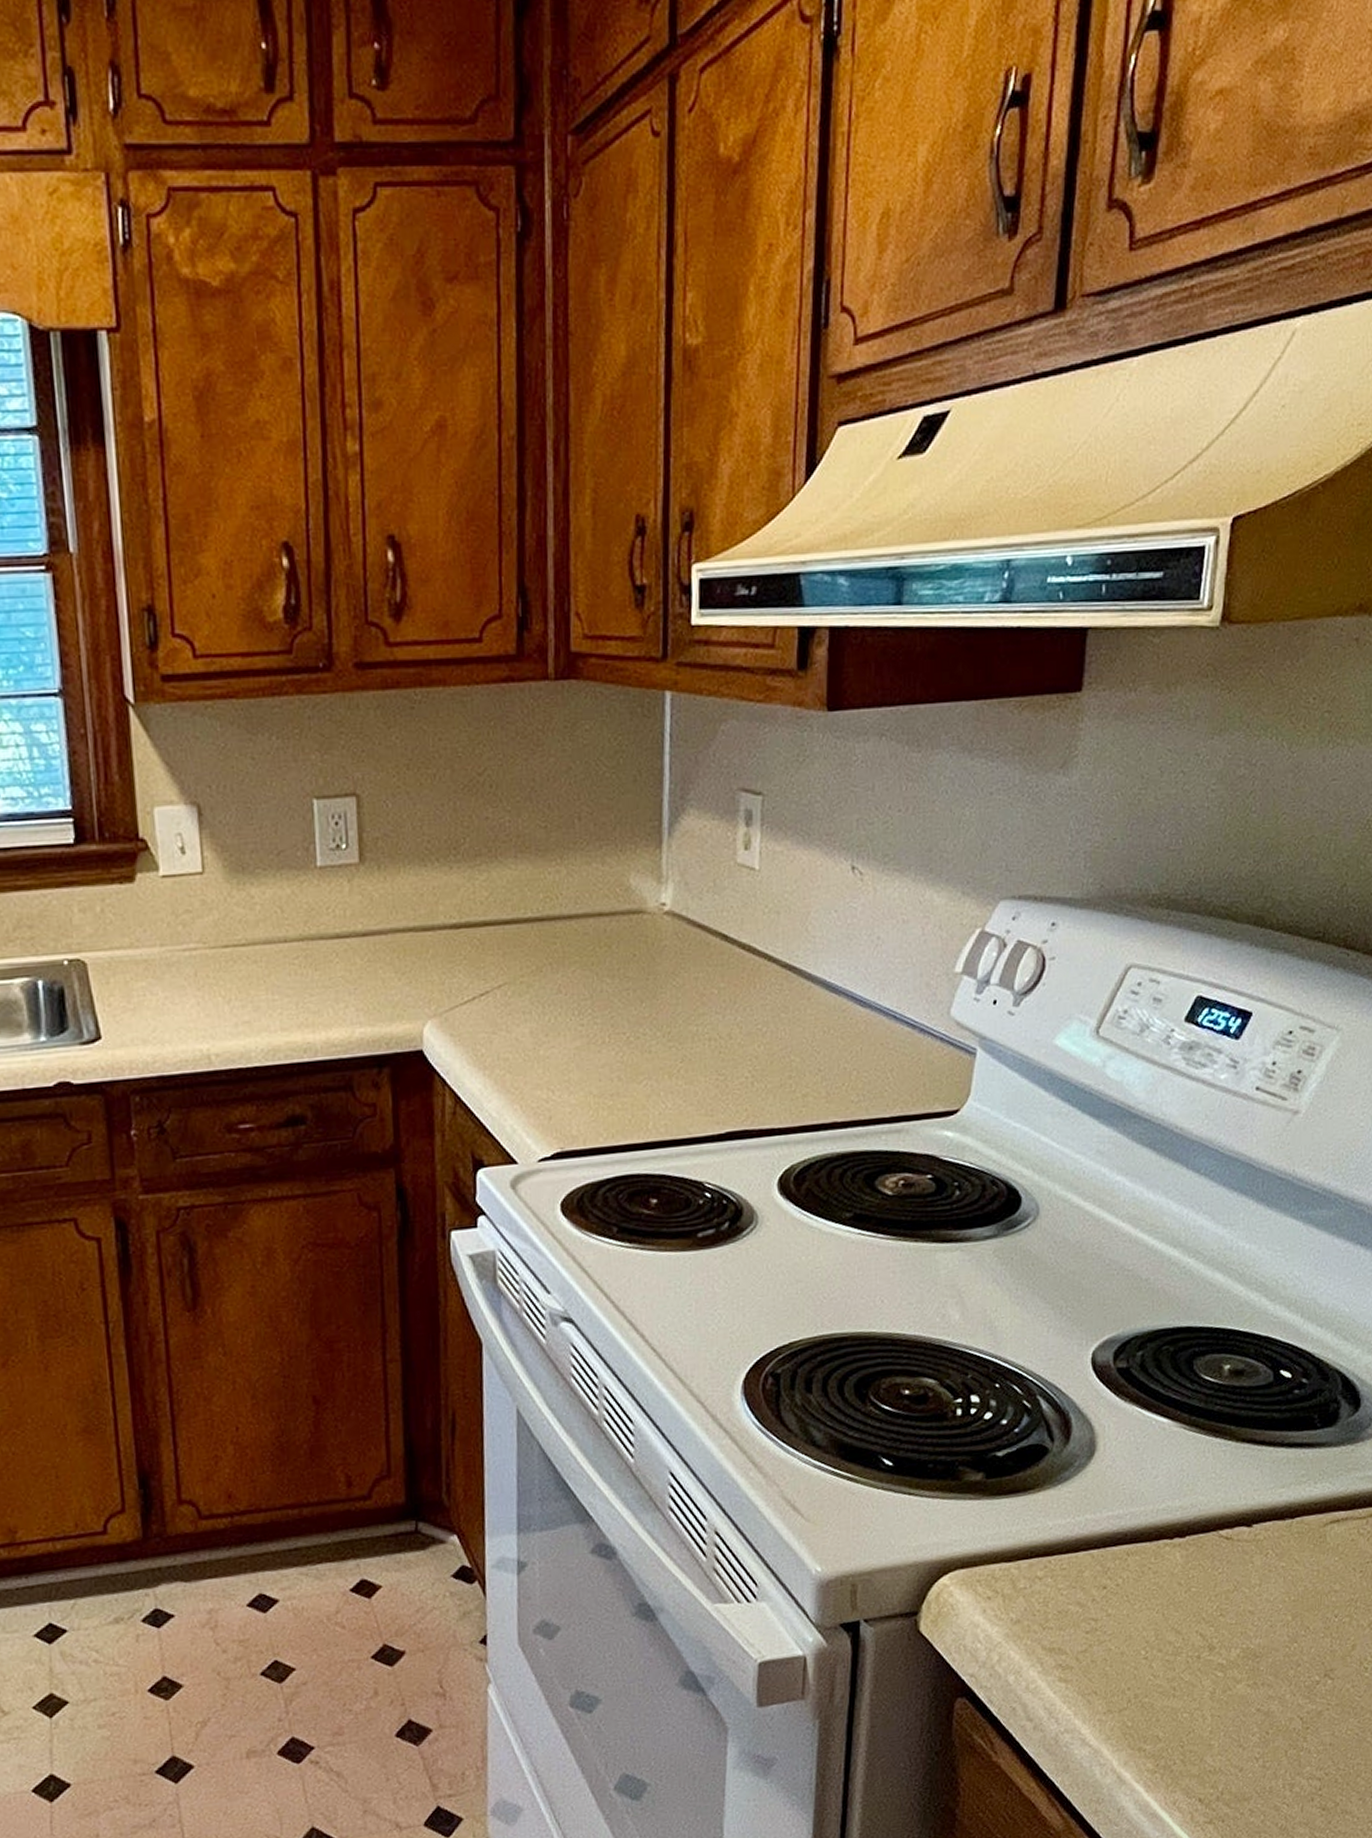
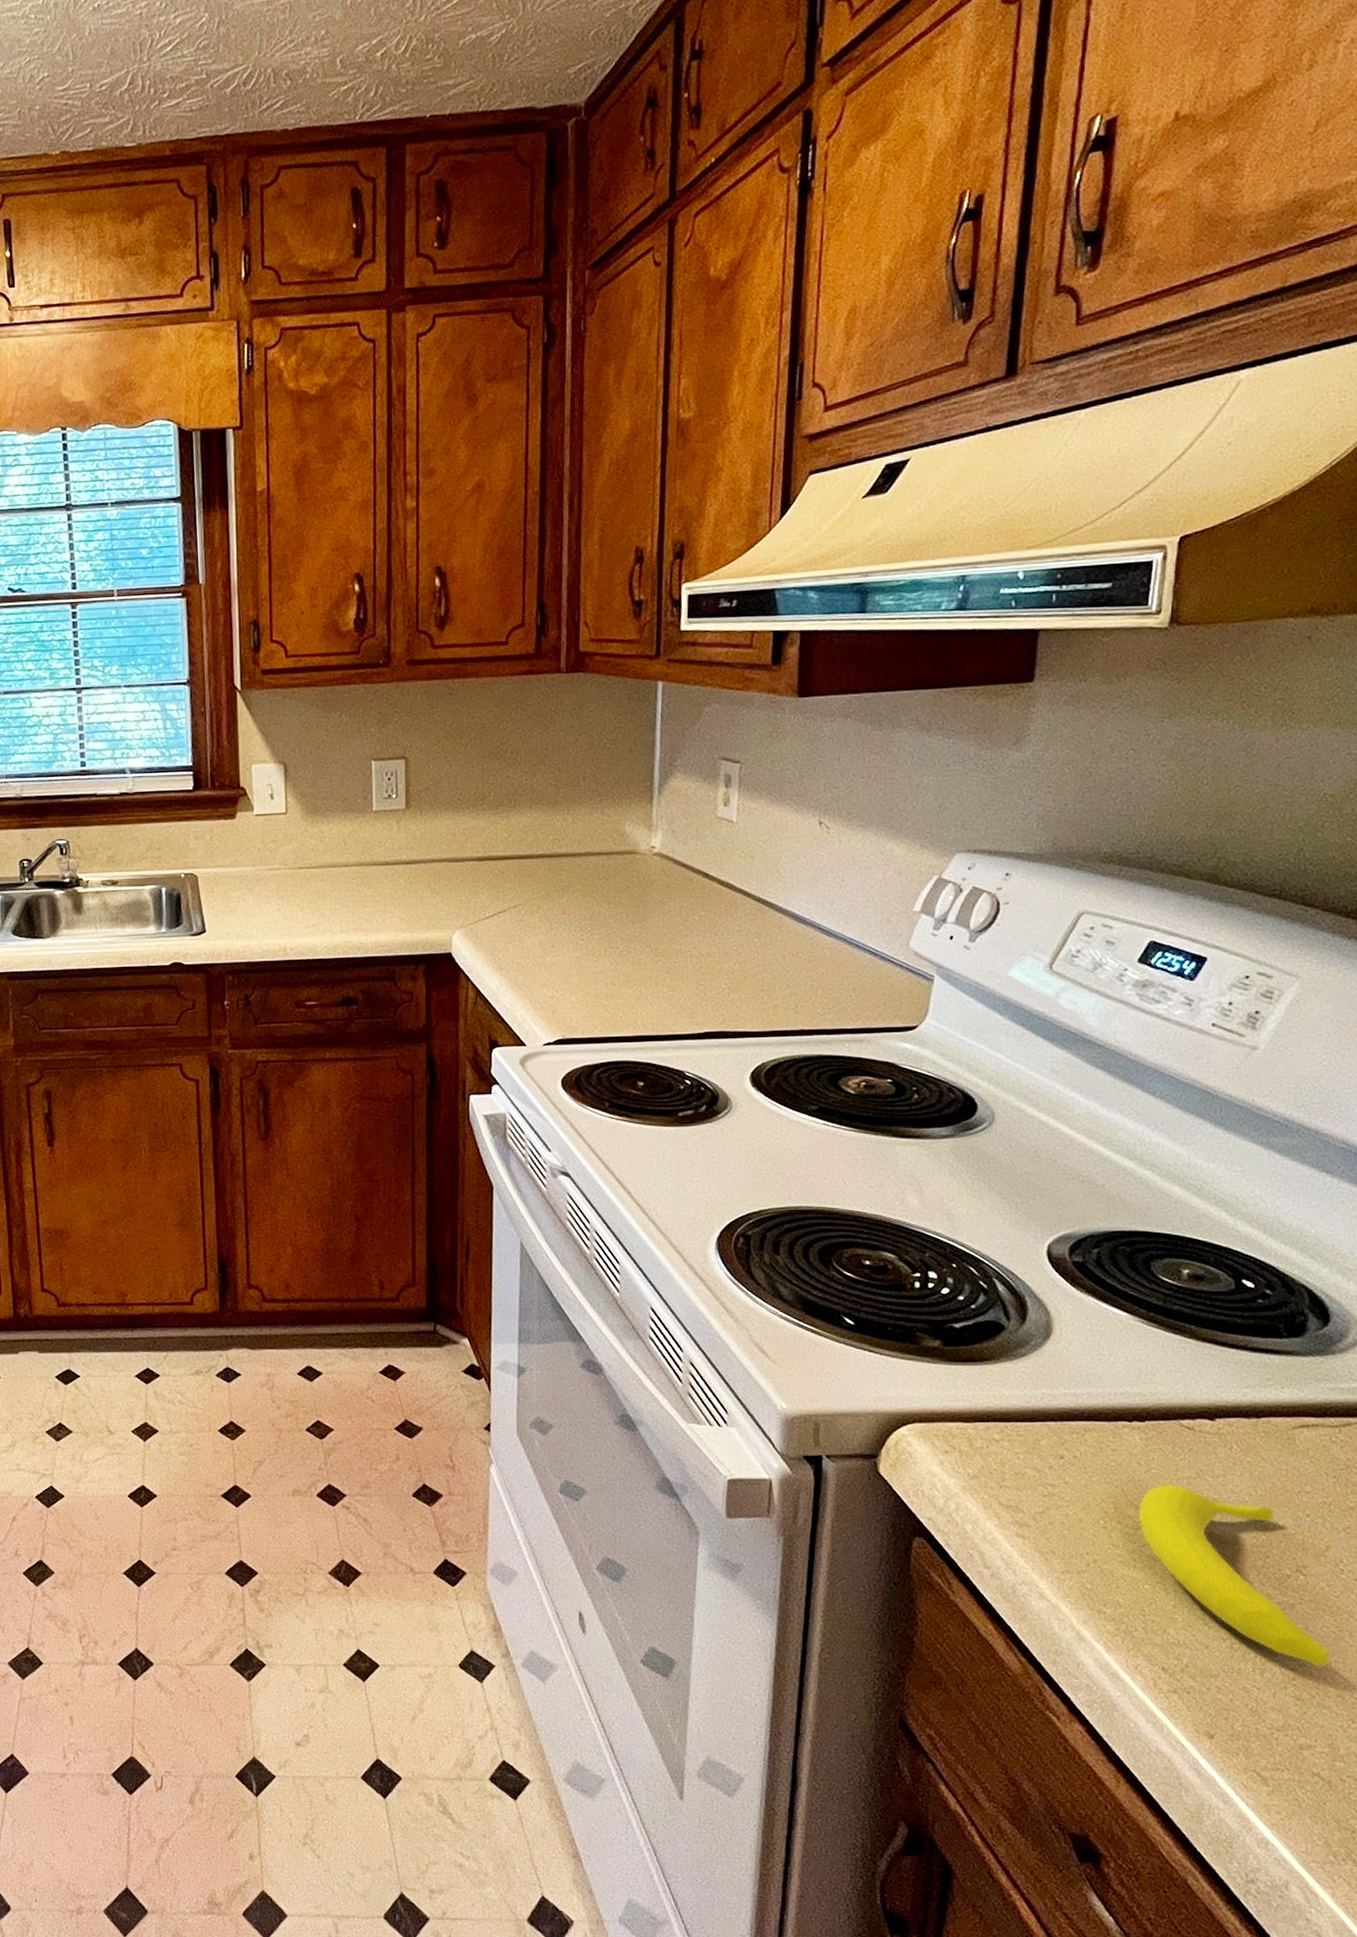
banana: none [1177,1600,1354,1773] -> present [1137,1484,1331,1667]

